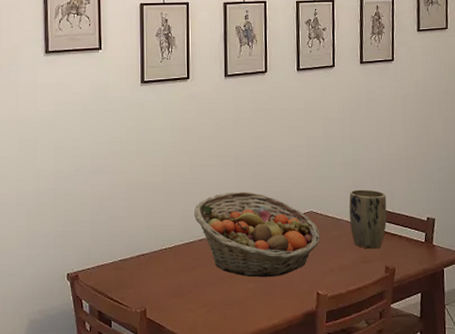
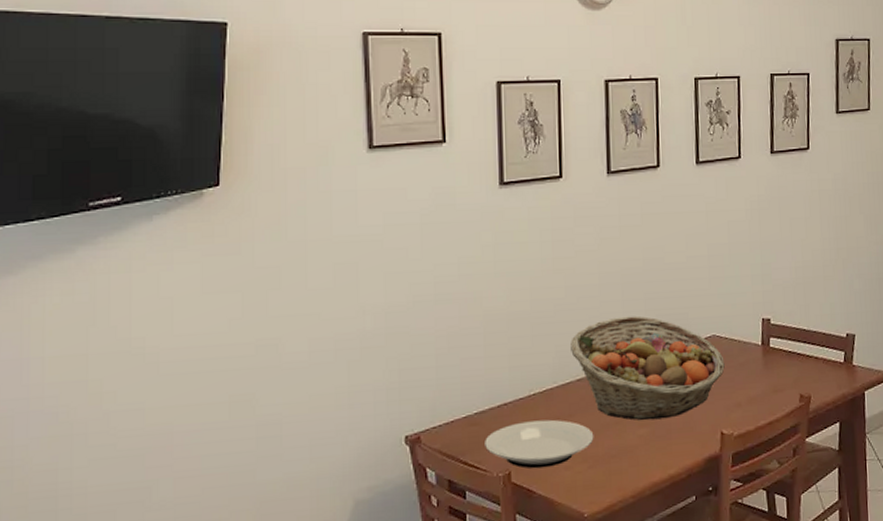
plate: none [126,270,212,309] -> present [485,419,594,469]
plant pot: present [349,189,387,249] -> none [758,304,802,376]

